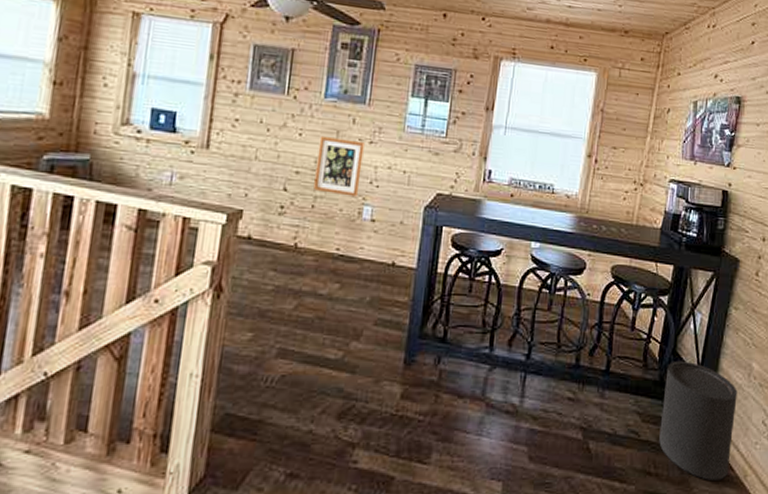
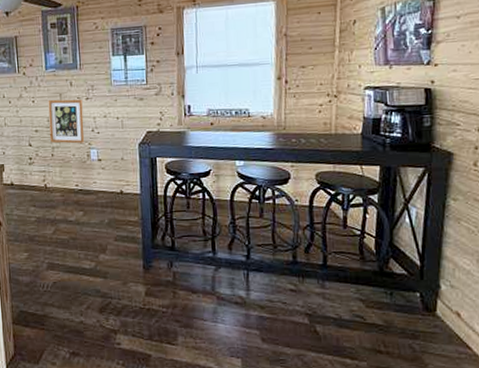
trash can: present [659,360,737,480] -> none [385,251,467,358]

